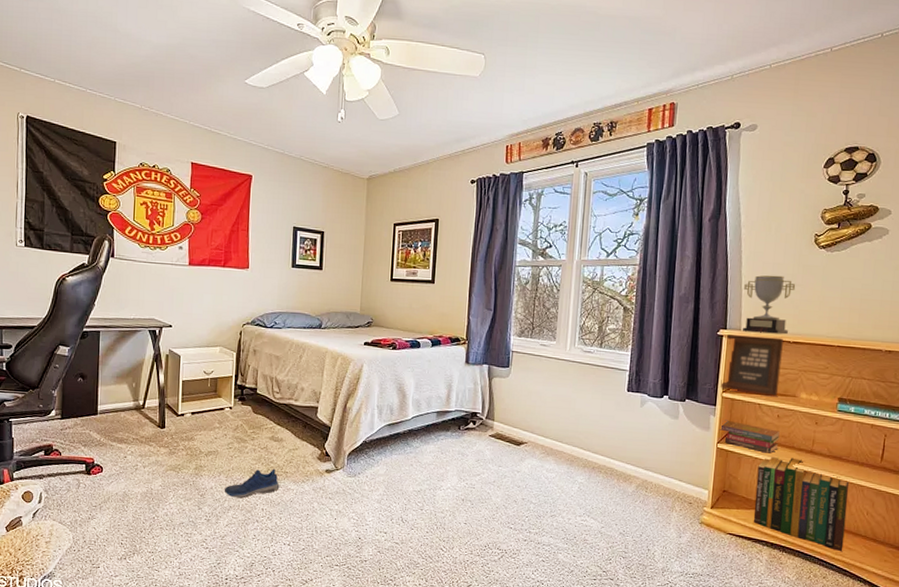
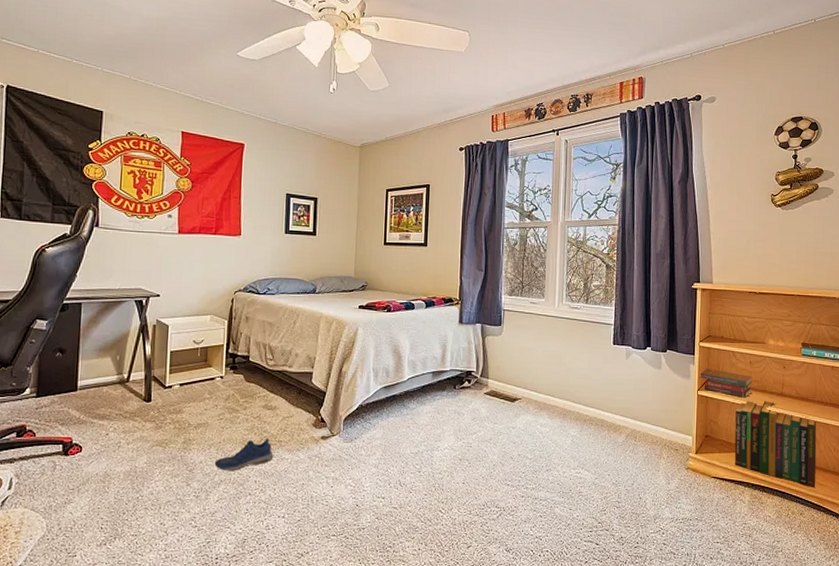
picture frame: present [720,334,783,396] -> none [697,287,750,343]
trophy: present [743,275,796,335] -> none [713,232,758,286]

